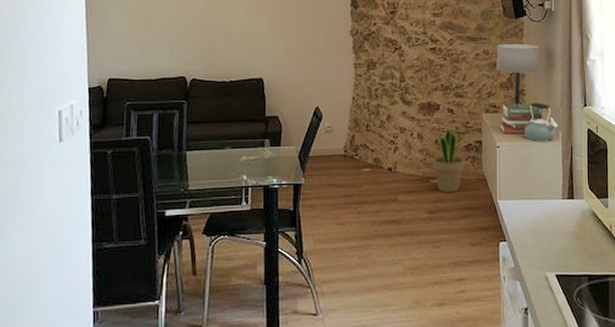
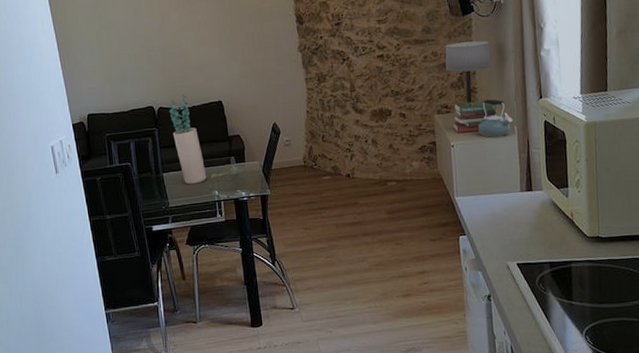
vase: none [203,67,236,166] -> present [169,94,207,185]
potted plant: present [433,129,468,193] -> none [389,133,422,194]

